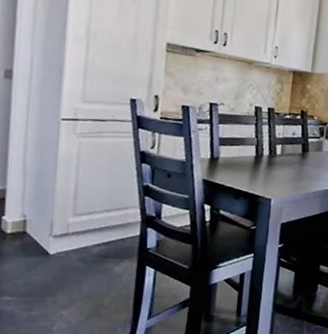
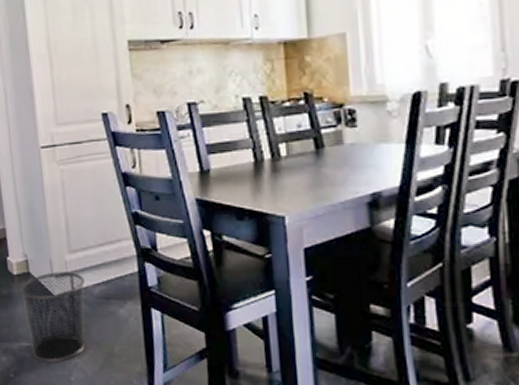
waste bin: none [11,232,85,315] -> present [20,272,87,363]

